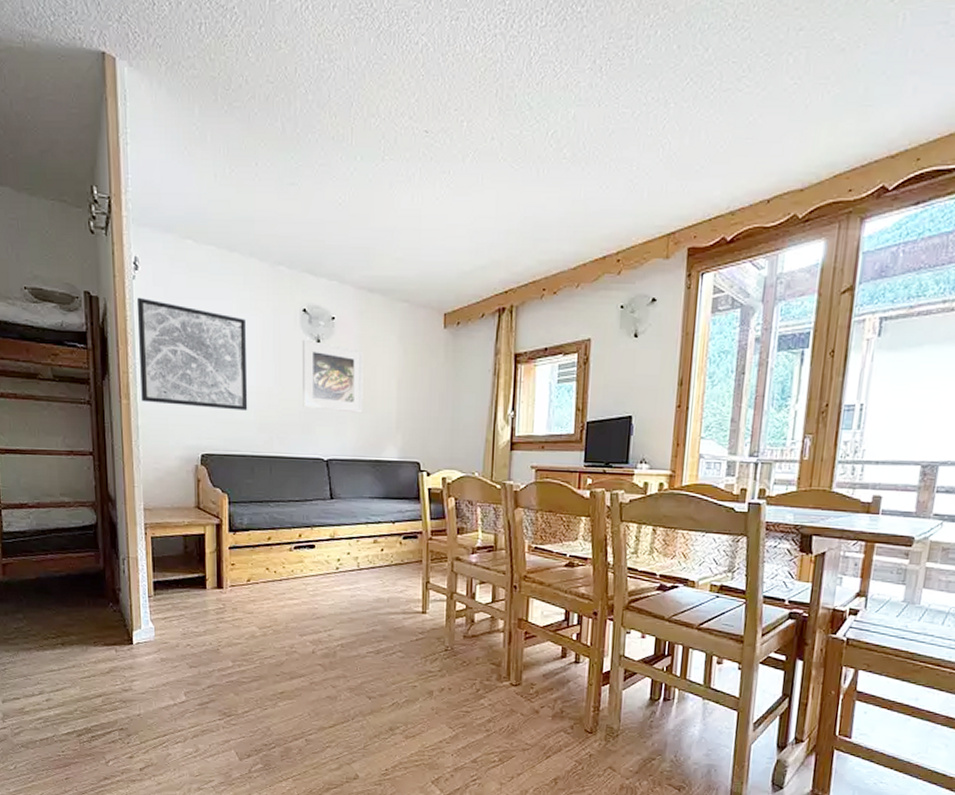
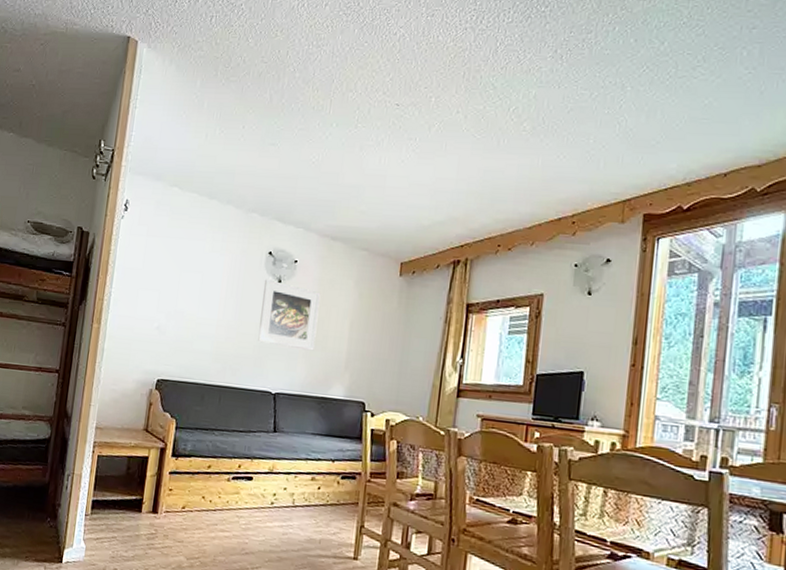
wall art: present [136,297,248,411] -> none [111,234,215,341]

